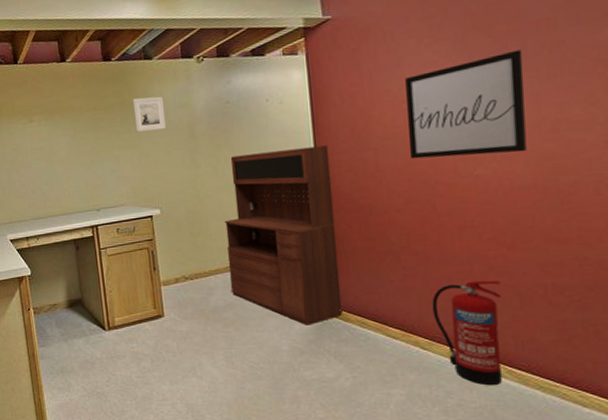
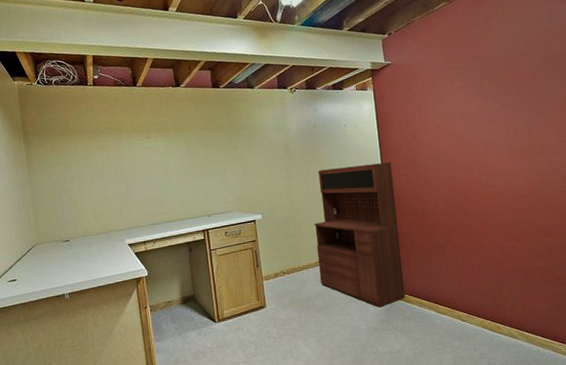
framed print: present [132,96,167,133] -> none [238,119,267,150]
wall art: present [405,49,527,159] -> none [444,94,525,174]
fire extinguisher: present [432,280,502,386] -> none [468,265,517,346]

